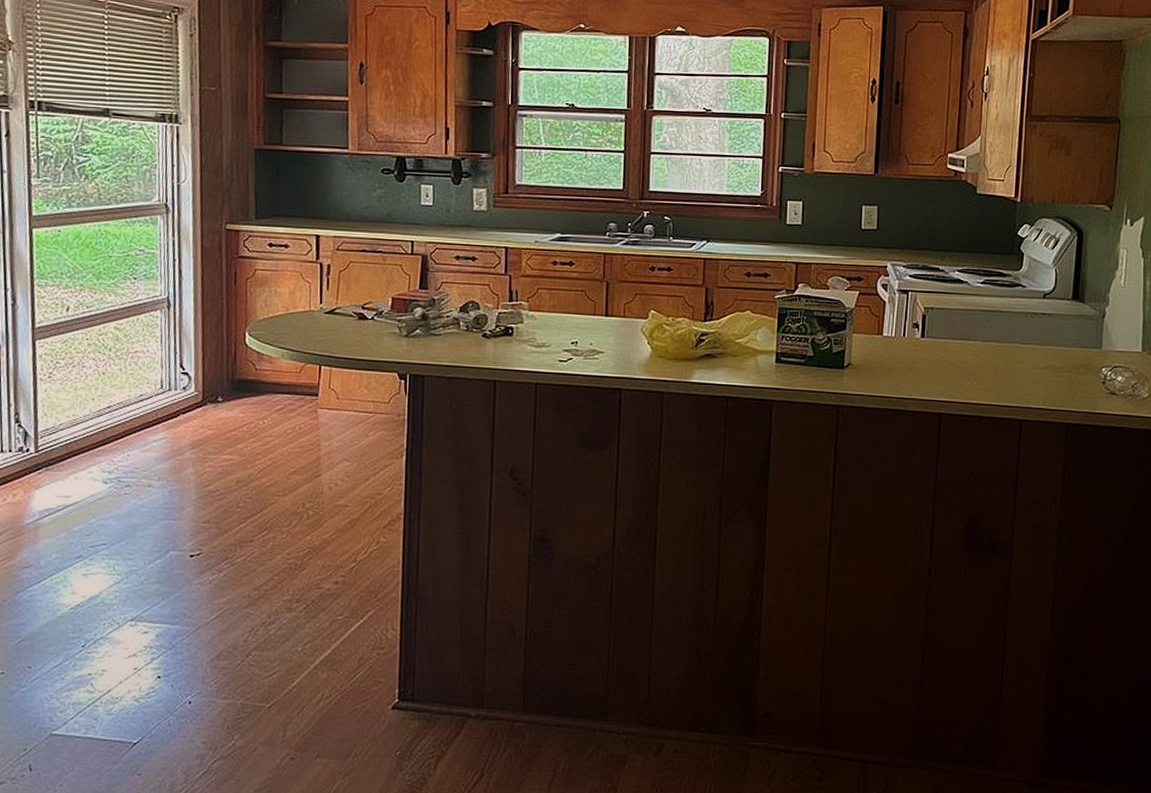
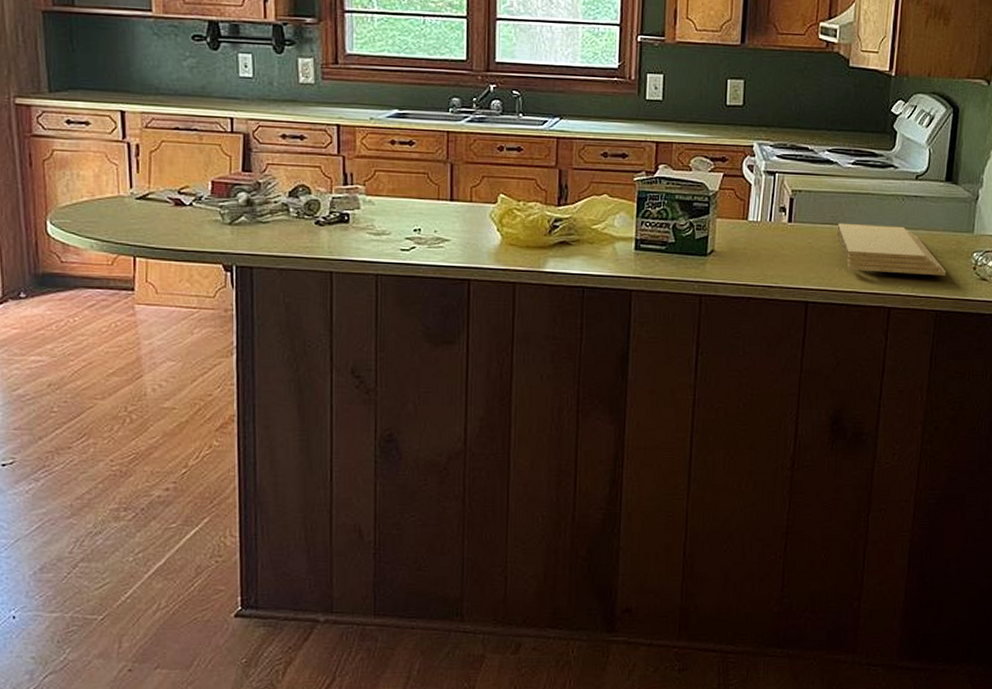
cutting board: none [968,338,1077,391] -> present [837,222,947,277]

